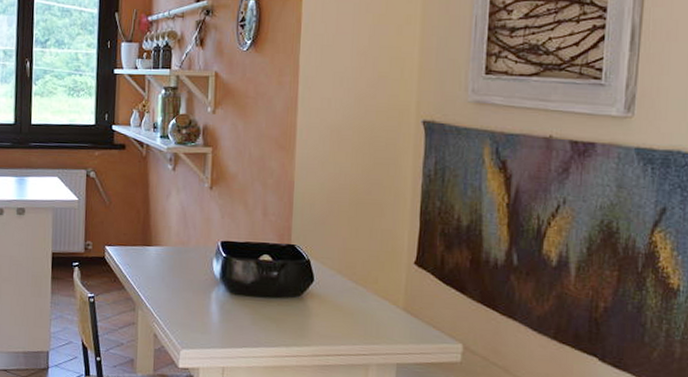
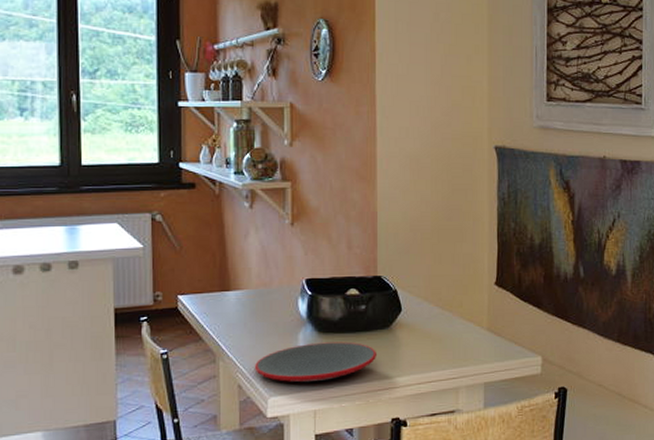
plate: none [169,303,287,340] -> present [254,341,378,382]

